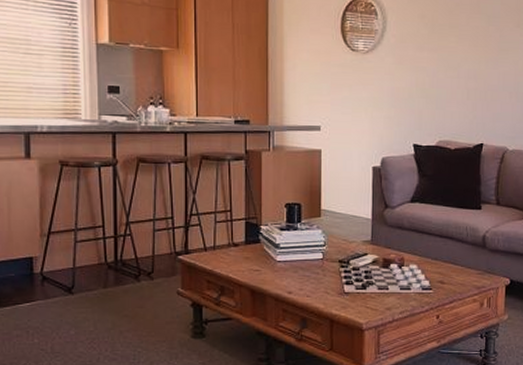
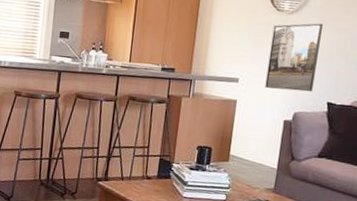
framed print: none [349,62,400,135] -> present [265,23,324,92]

